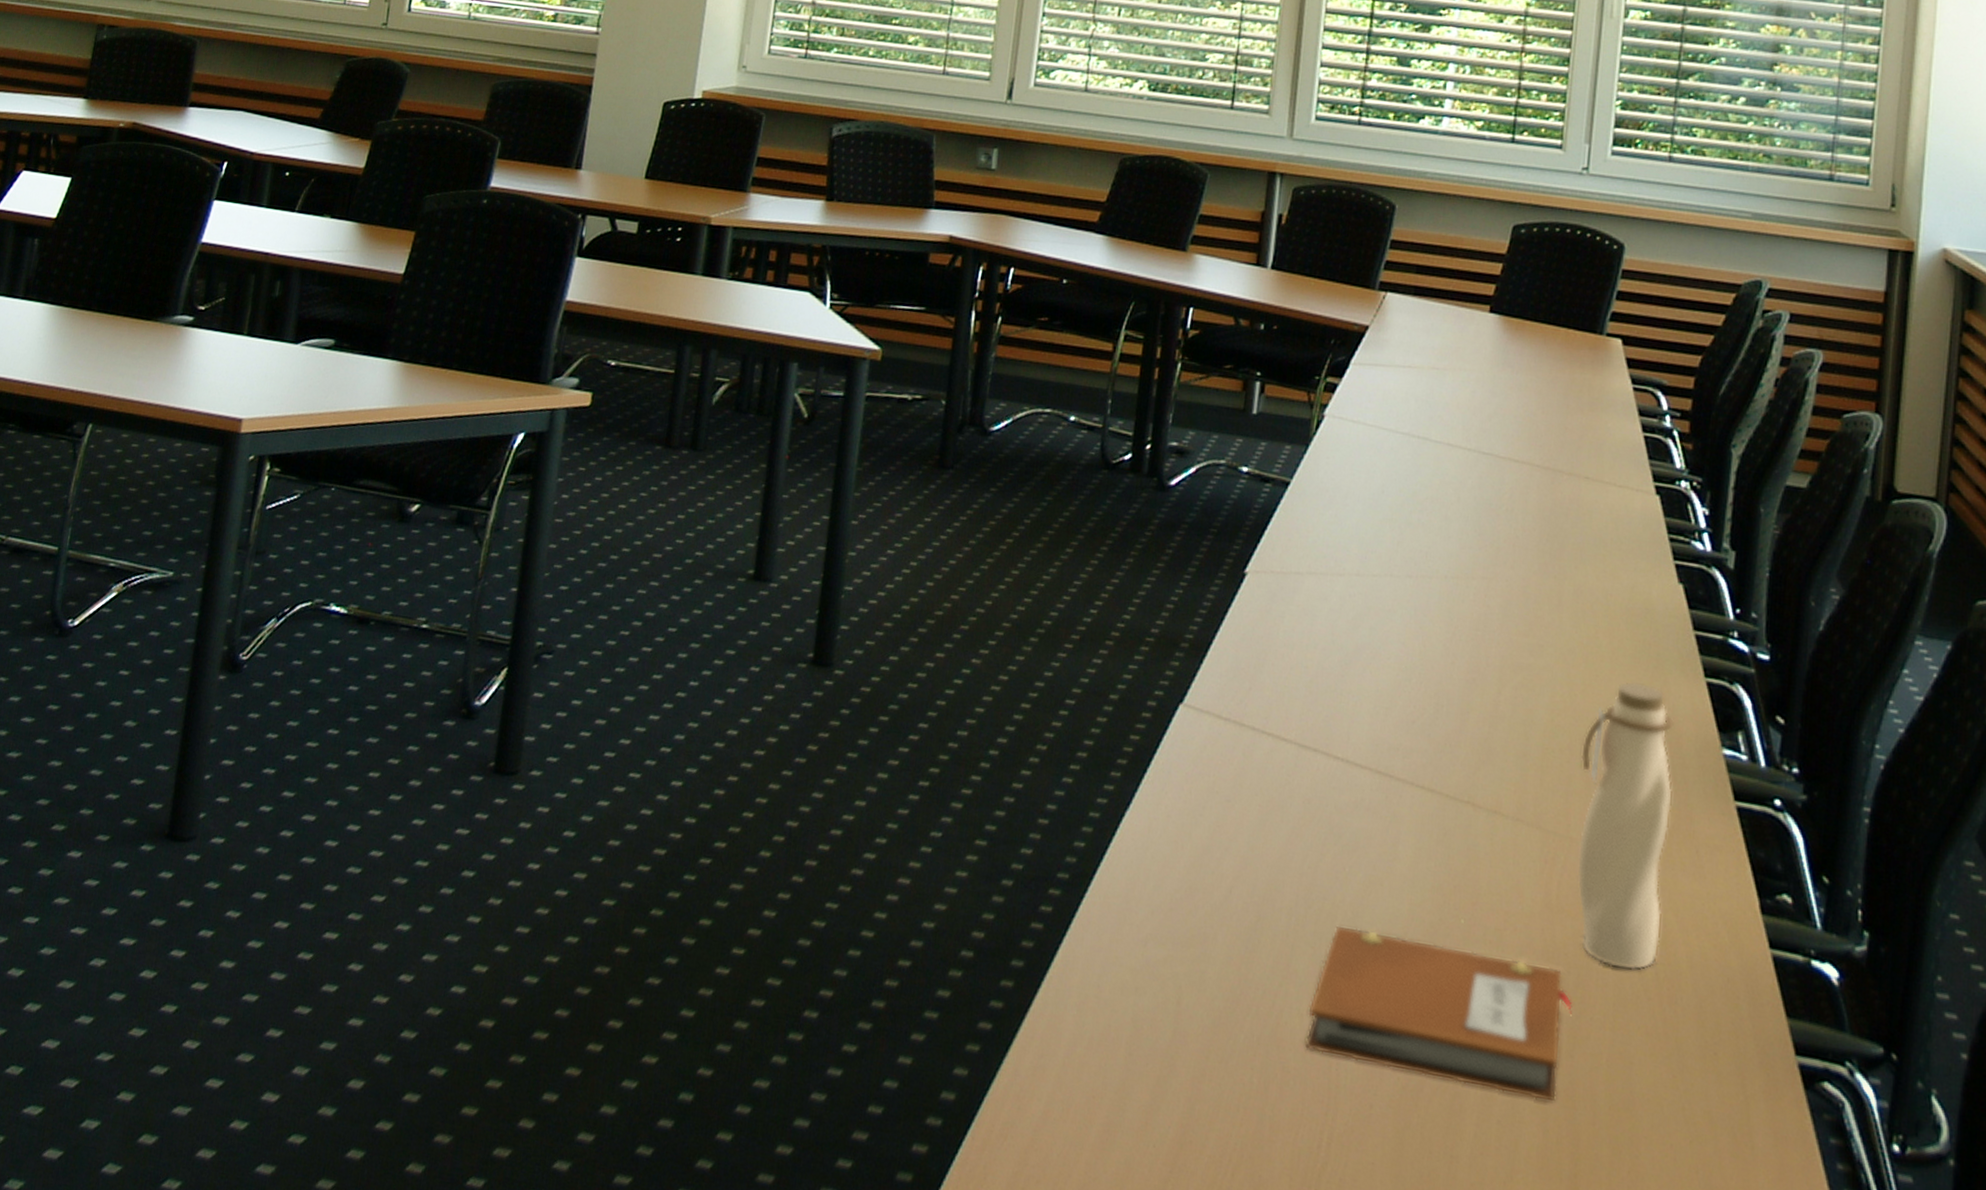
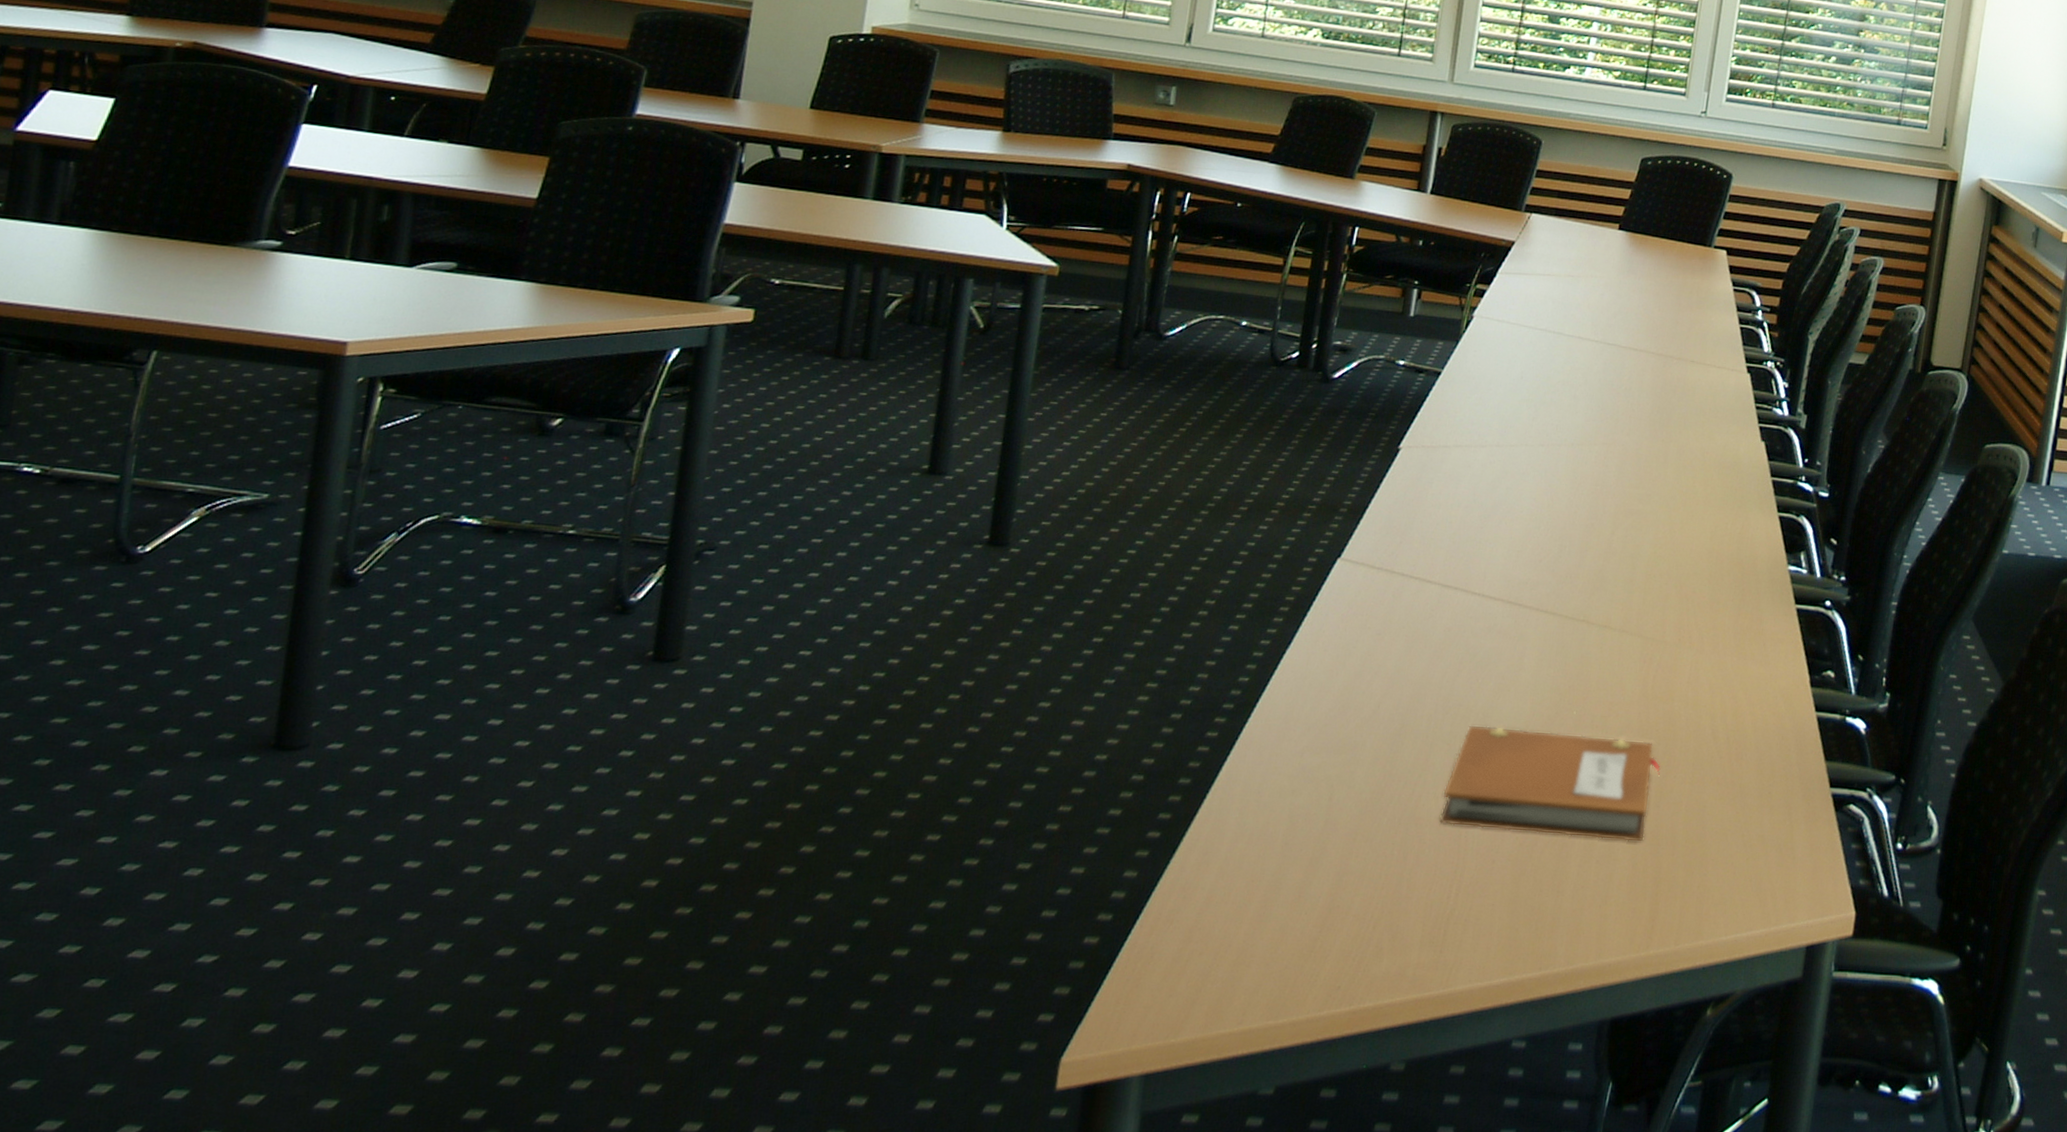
water bottle: present [1576,681,1675,971] -> none [1668,518,1753,738]

